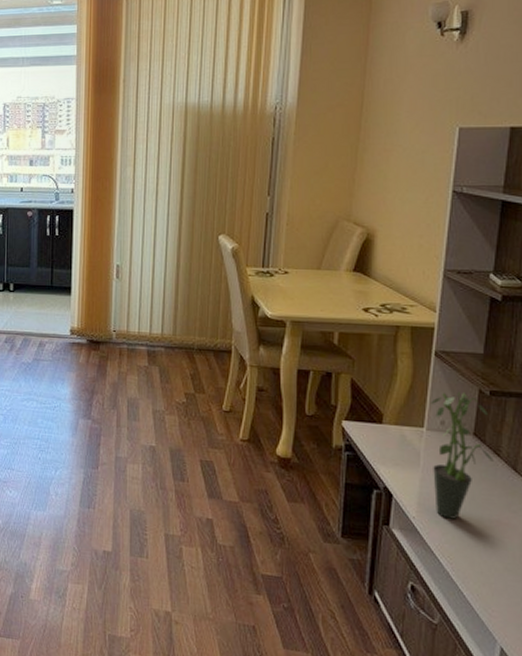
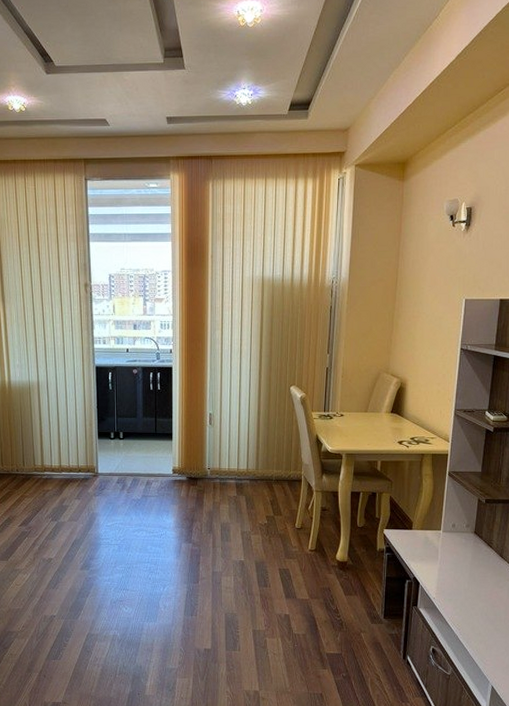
potted plant: present [431,391,494,519] -> none [446,501,488,597]

